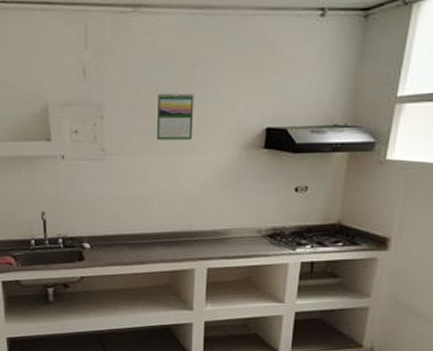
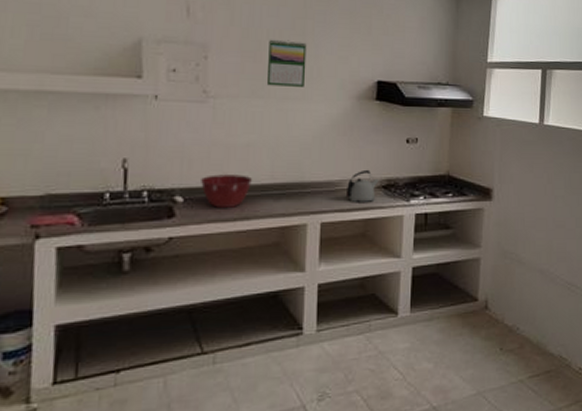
mixing bowl: none [103,224,147,254] -> present [201,174,253,209]
kettle: none [231,219,265,250] -> present [345,169,379,202]

